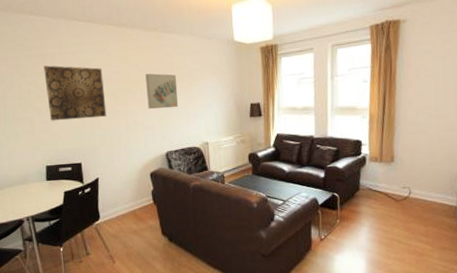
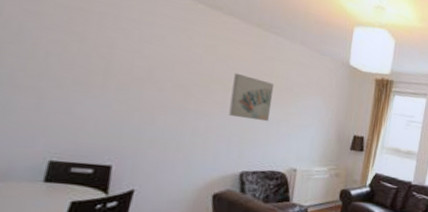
wall art: present [44,65,107,121] -> none [74,24,176,112]

